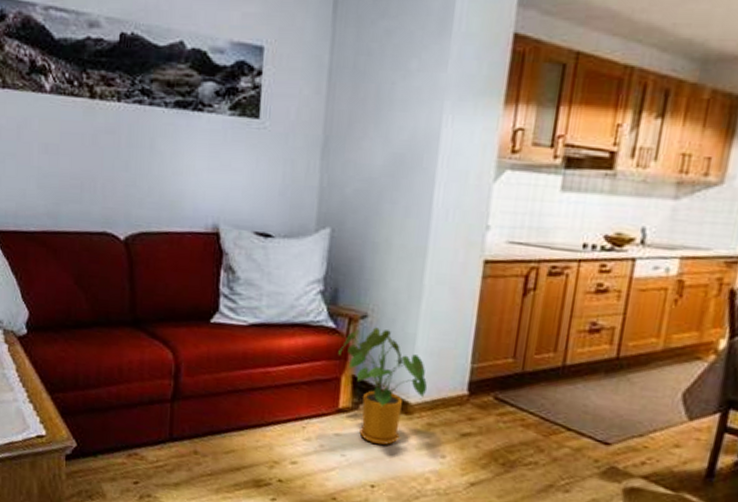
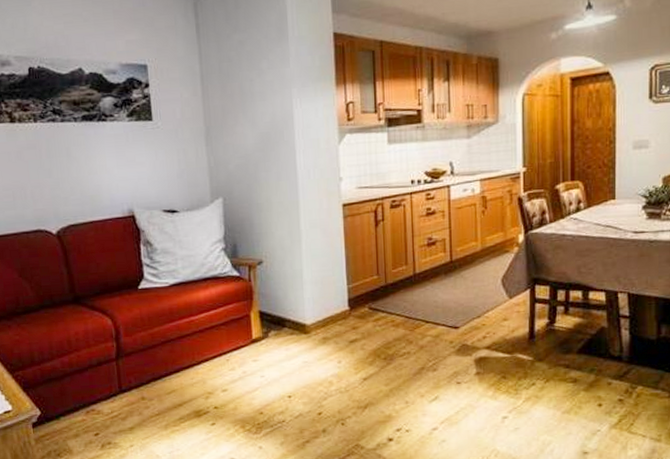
house plant: present [338,327,428,446] -> none [245,269,318,363]

